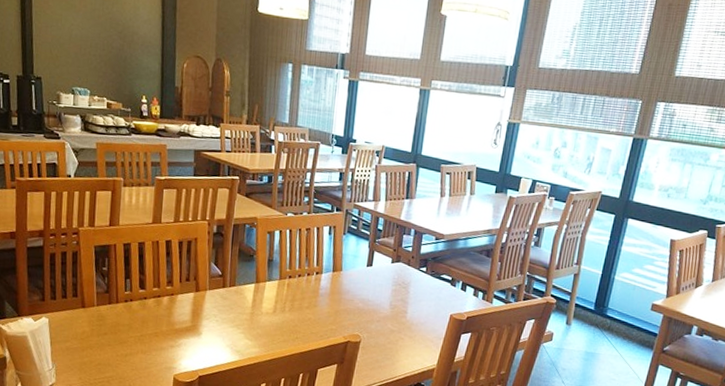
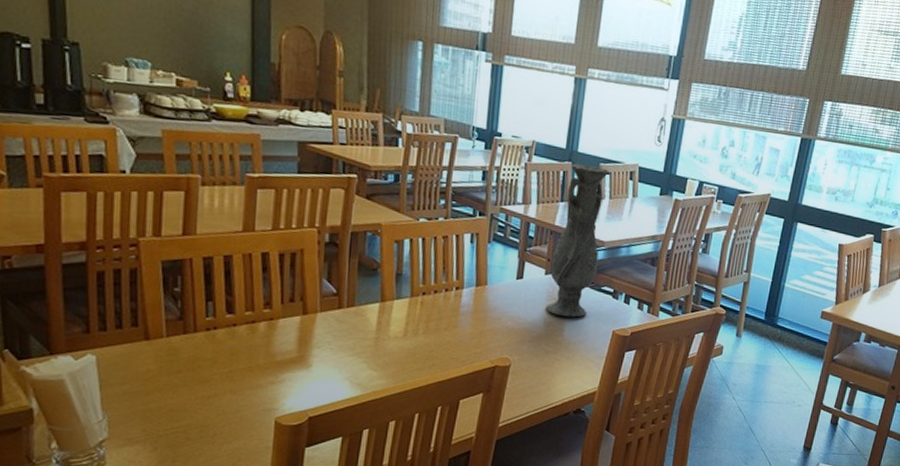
vase: none [391,164,449,302] -> present [546,163,609,317]

